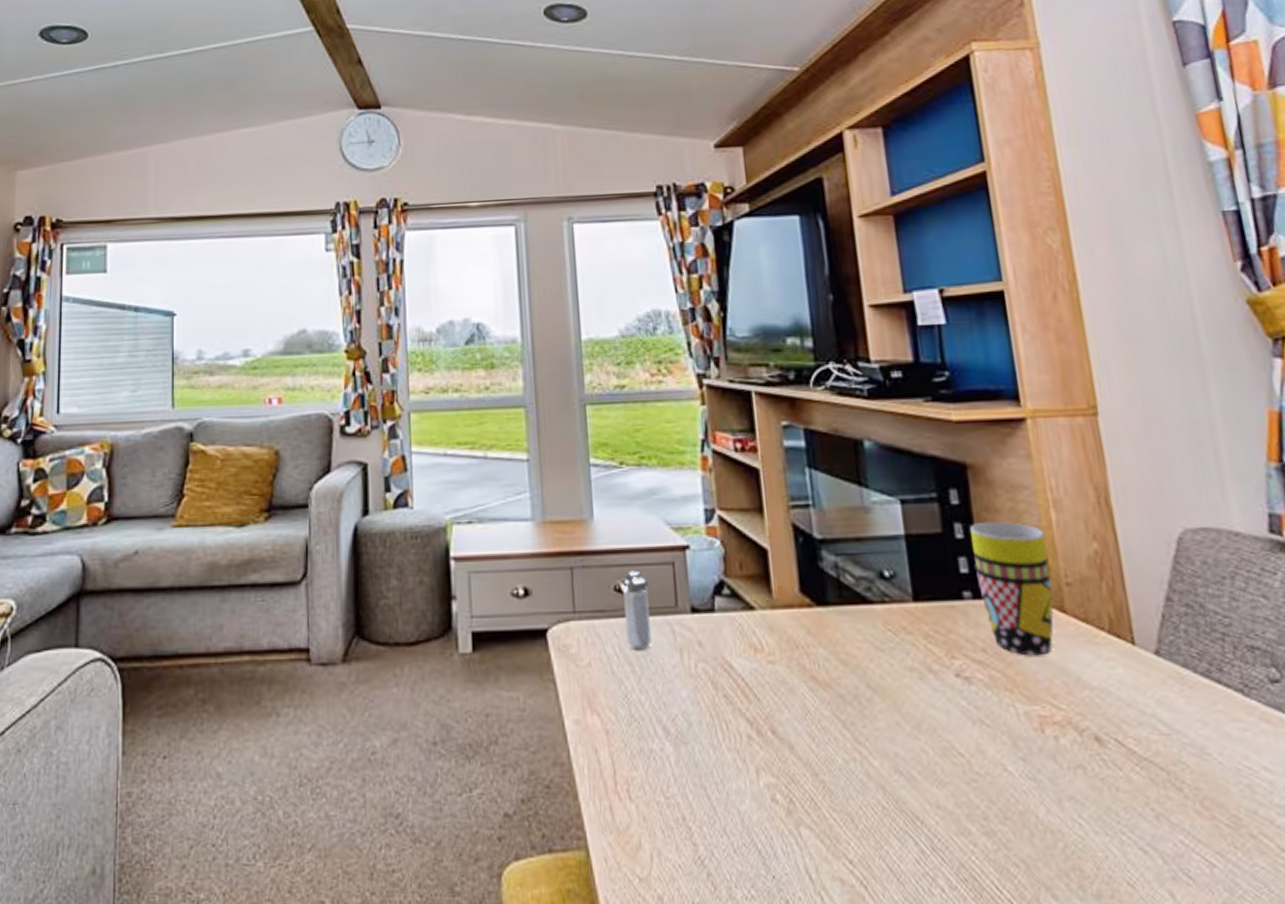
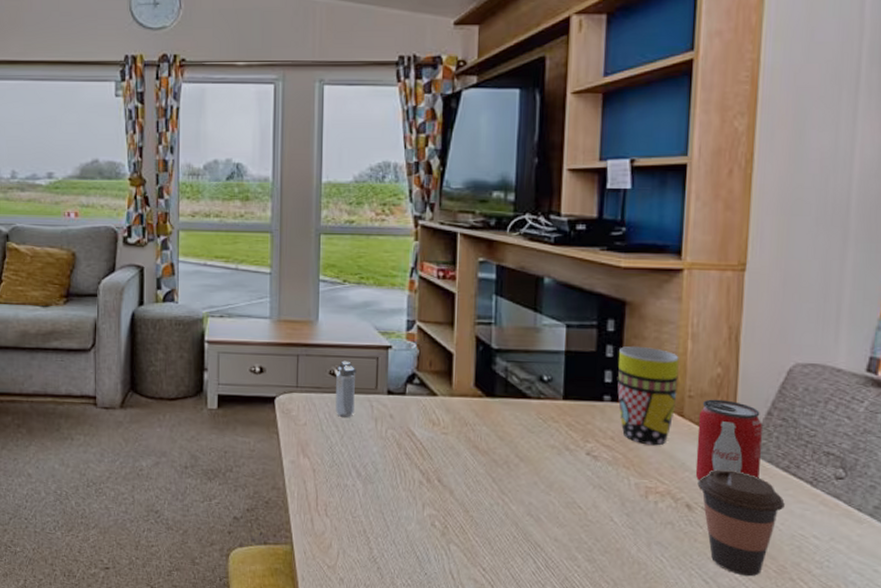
beverage can: none [1083,585,1177,702] -> present [695,399,762,481]
coffee cup: none [1102,681,1218,837] -> present [697,469,785,577]

